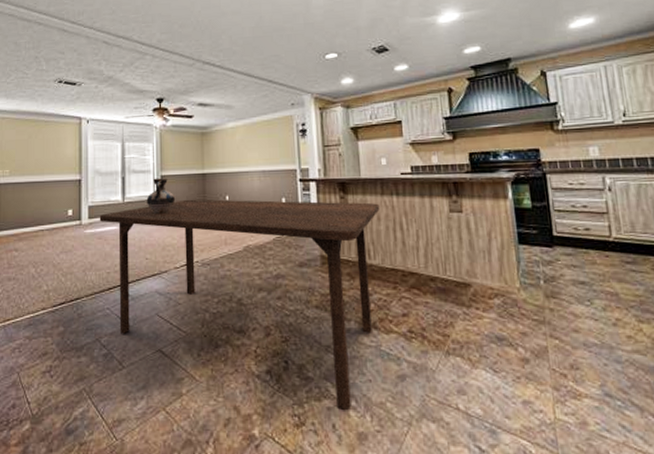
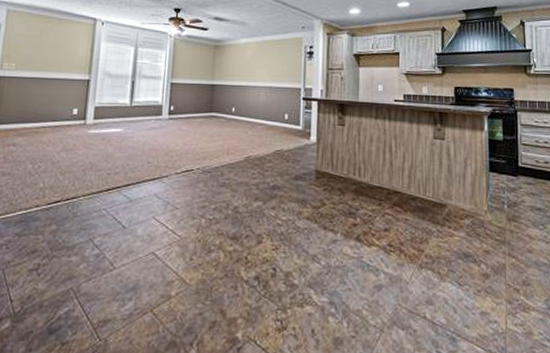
dining table: present [99,199,380,411] -> none [104,108,373,317]
ceramic jug: present [146,178,176,214] -> none [154,85,183,120]

